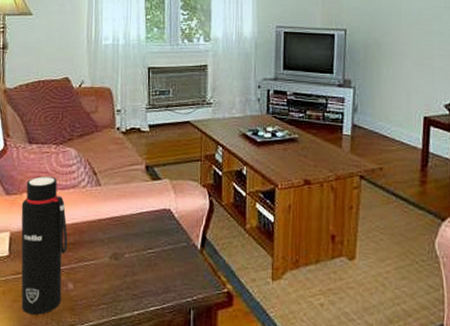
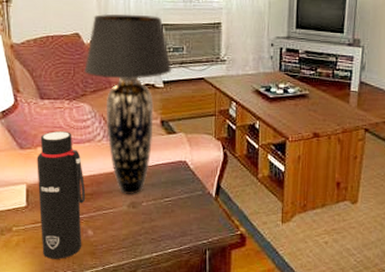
table lamp: none [72,58,158,245] -> present [84,14,172,194]

